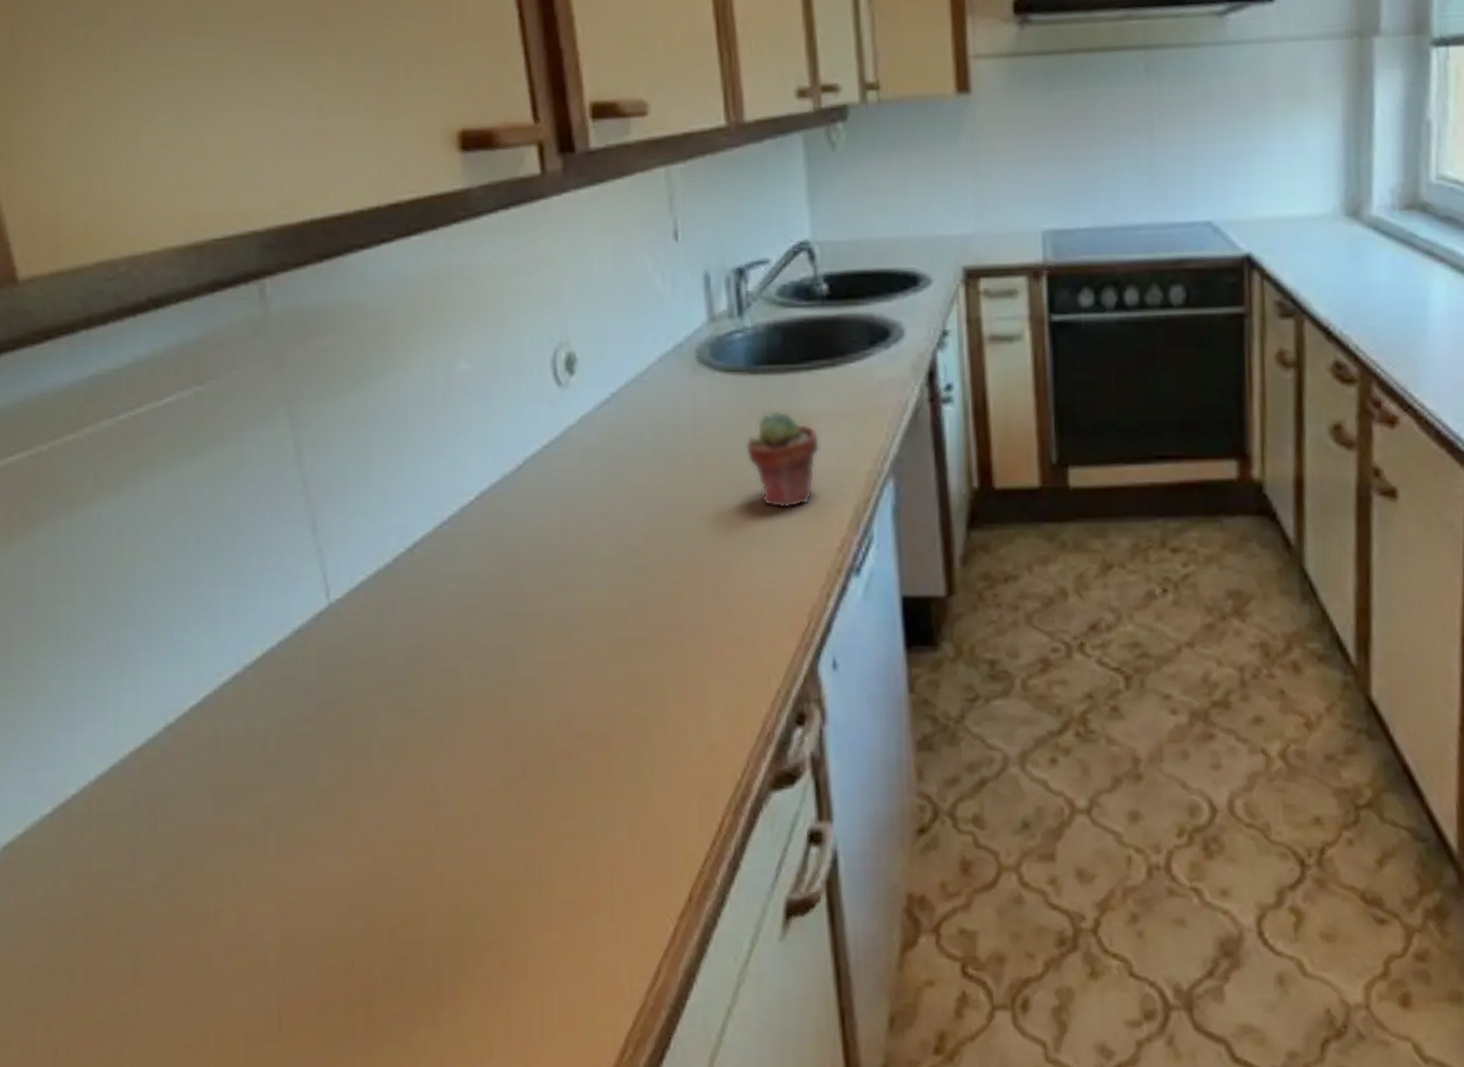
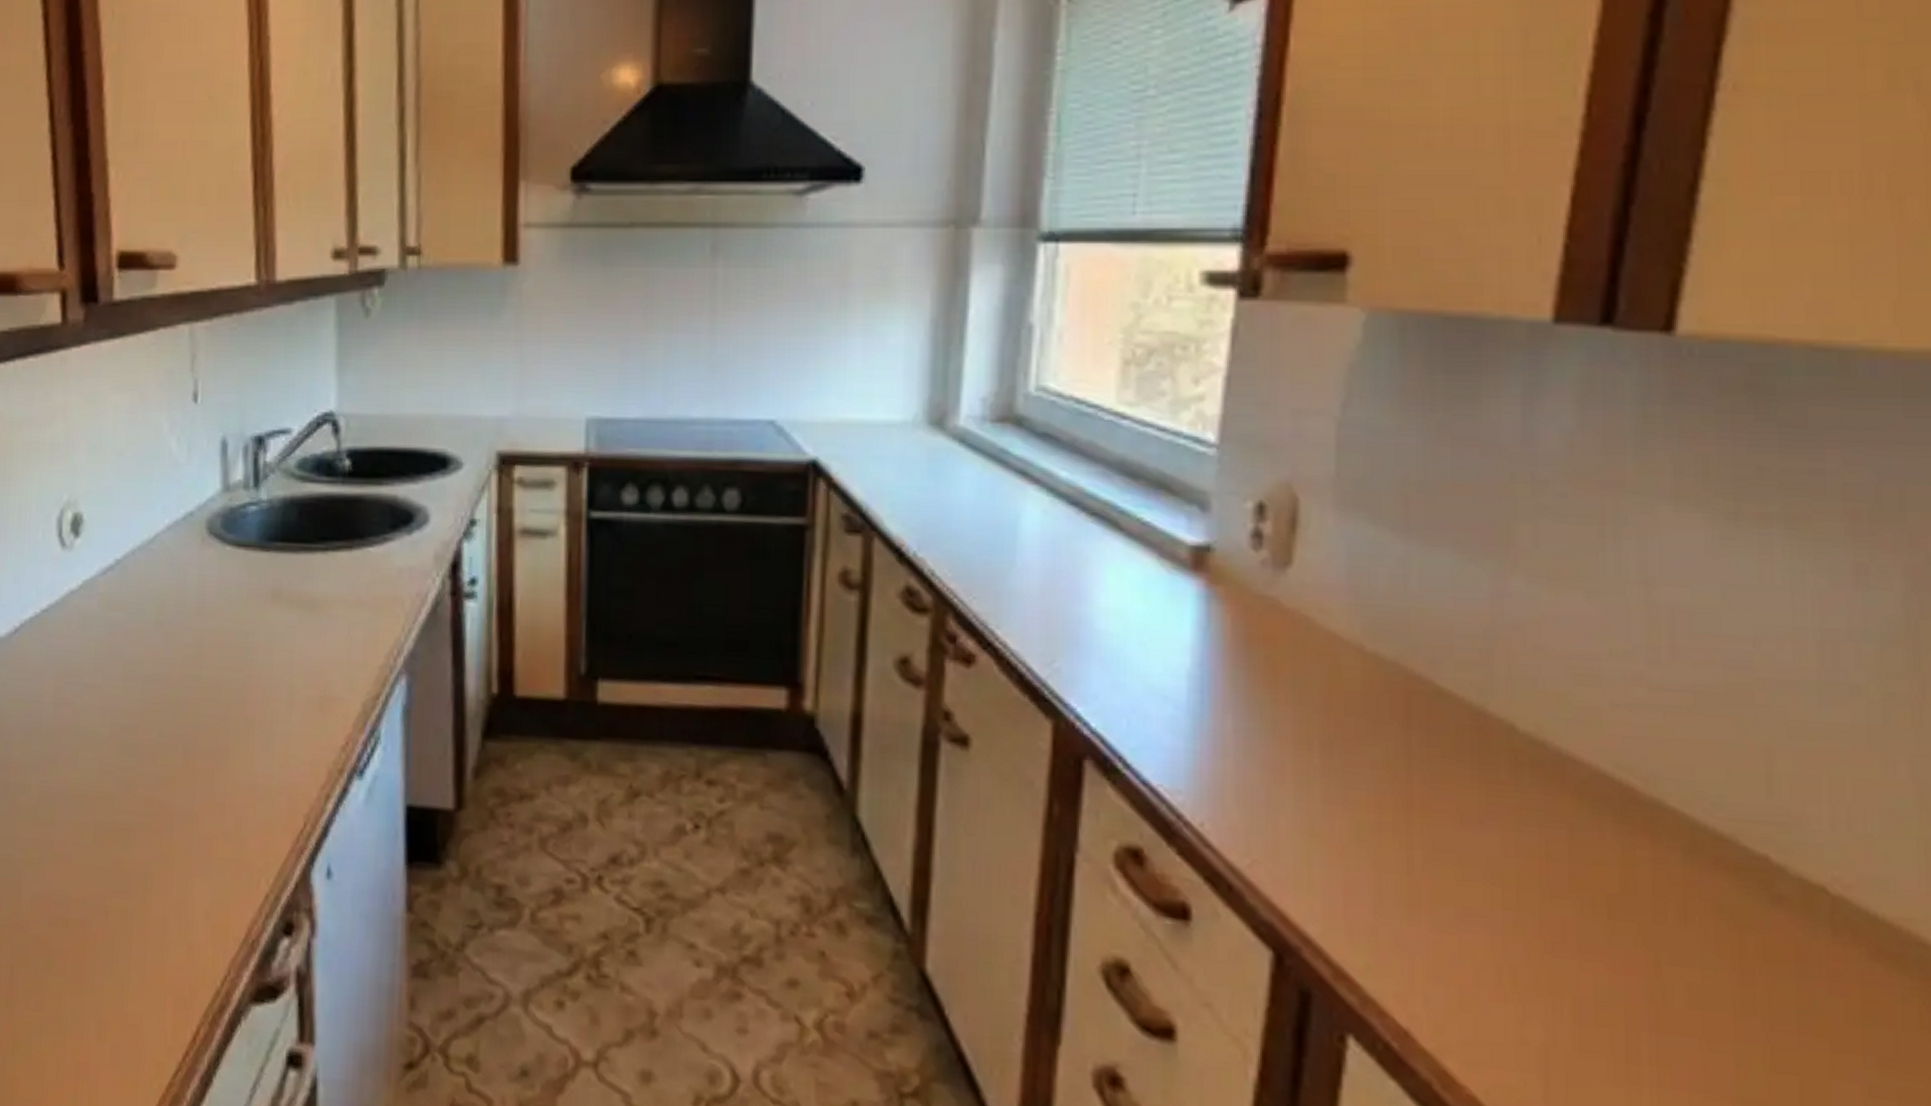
potted succulent: present [745,410,820,509] -> none [251,591,331,699]

